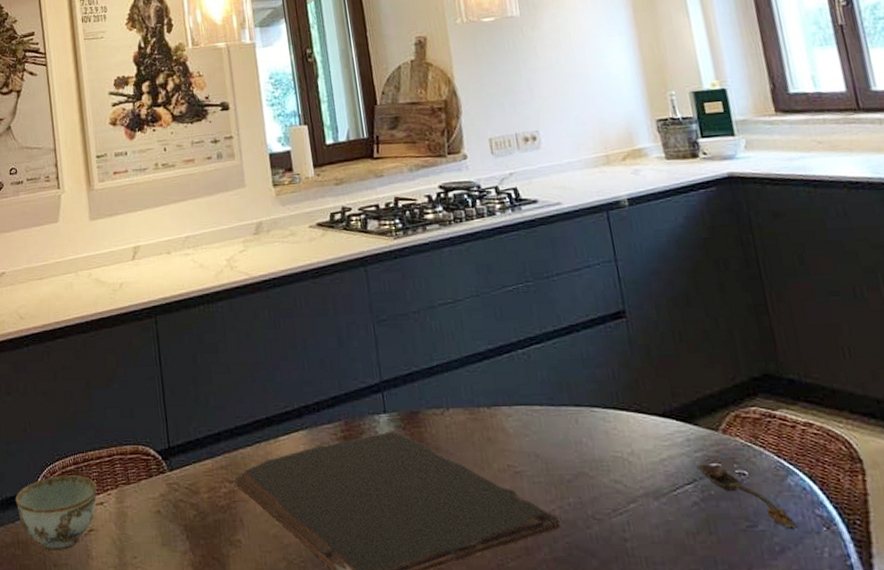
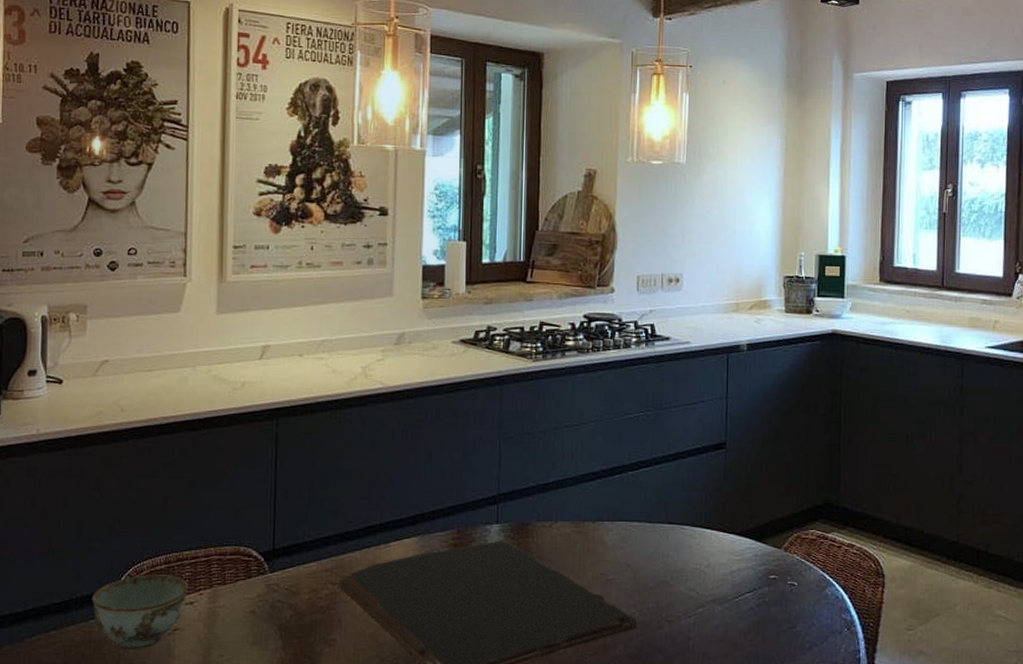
spoon: present [698,464,798,530] -> none [760,576,826,631]

